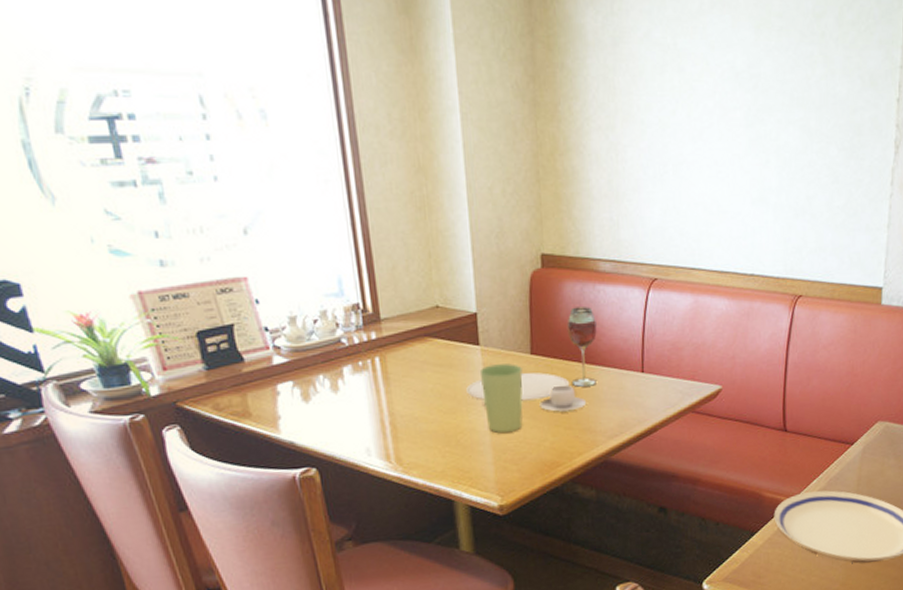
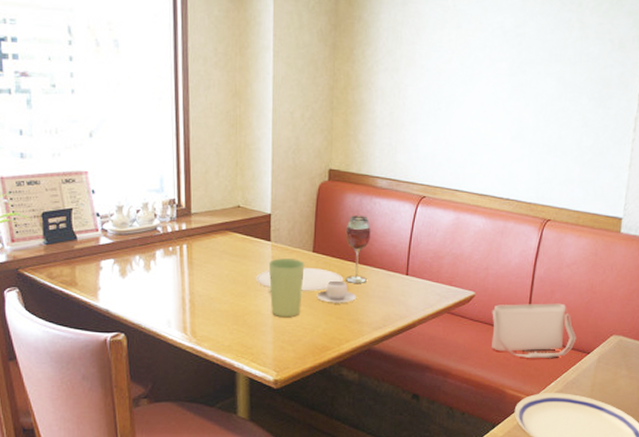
handbag: none [742,390,838,456] -> present [492,303,577,359]

